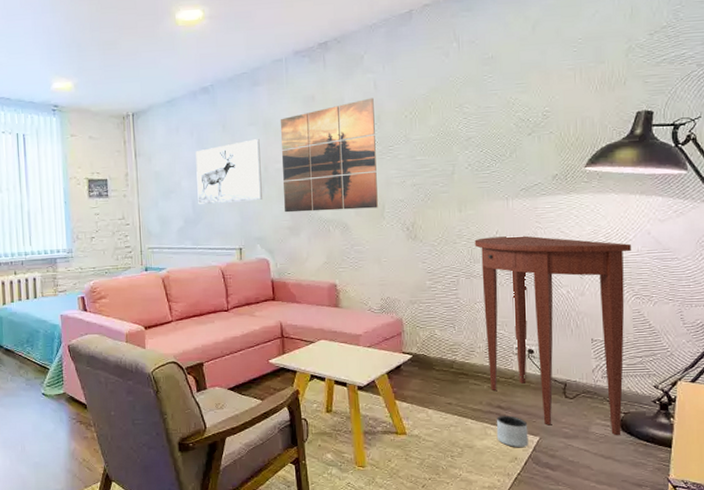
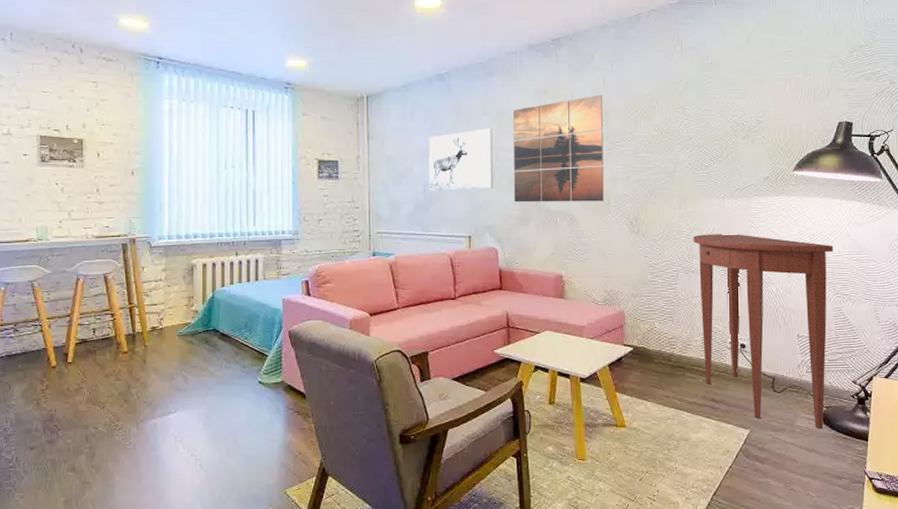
planter: present [496,415,528,448] -> none [710,409,740,441]

